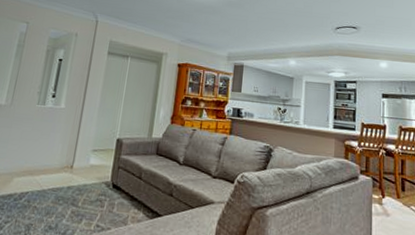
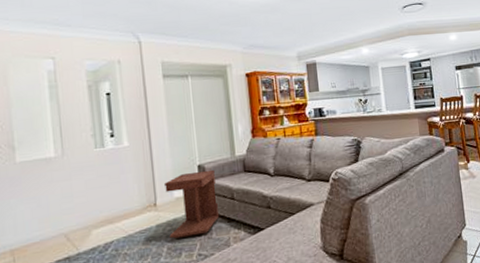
side table: none [76,144,130,207] -> present [163,169,220,239]

